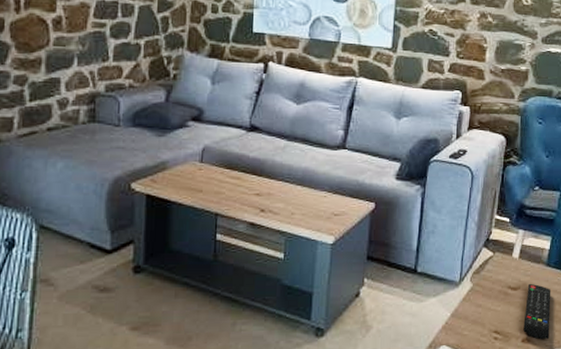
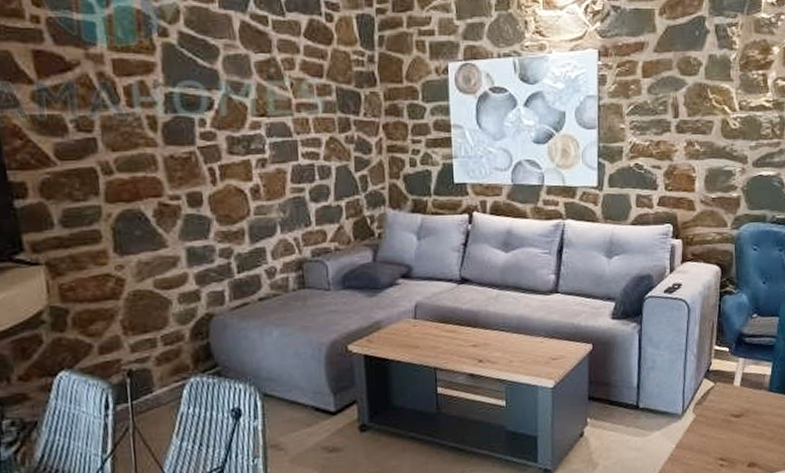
remote control: present [523,284,551,340] -> none [748,410,775,463]

